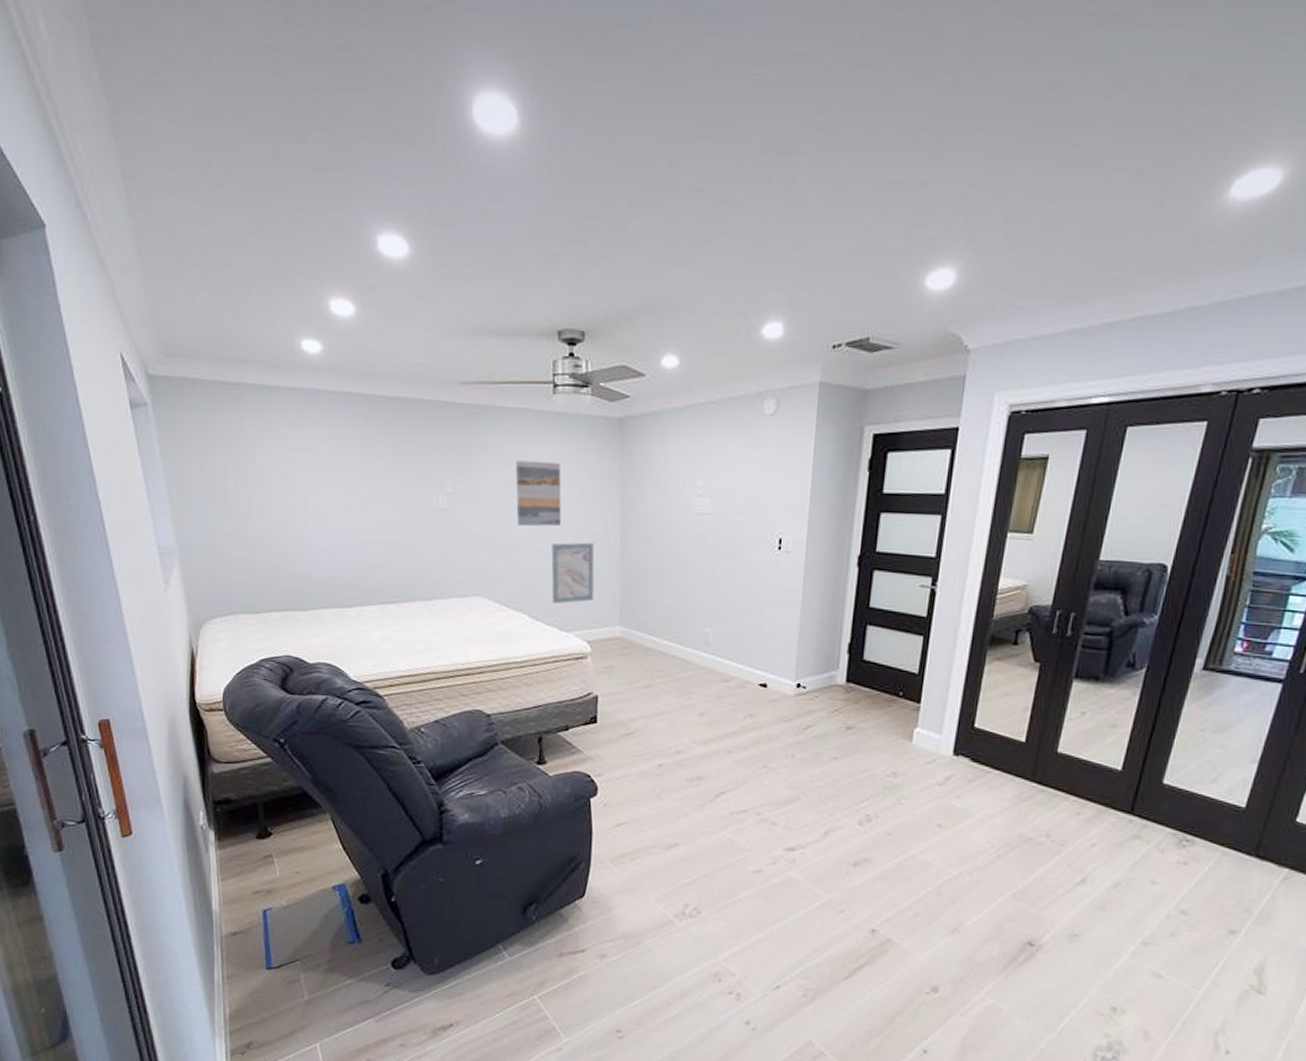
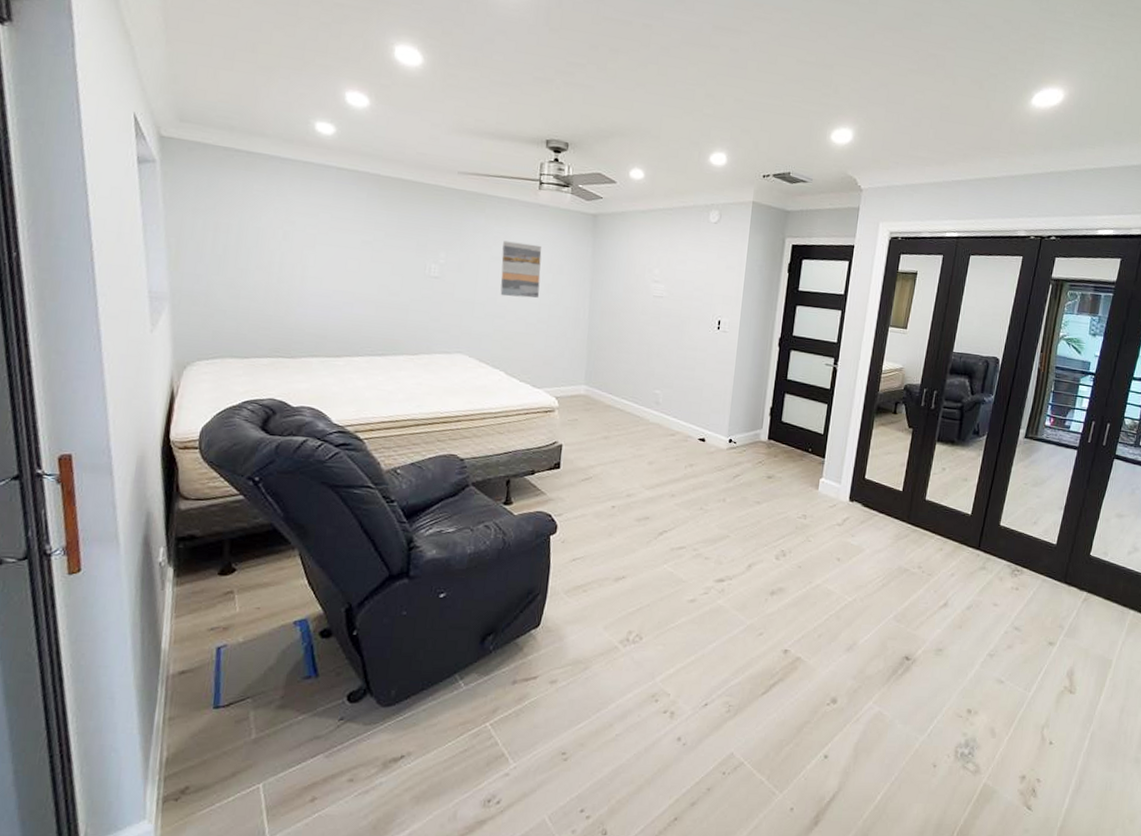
wall art: present [551,542,595,604] -> none [527,312,566,364]

